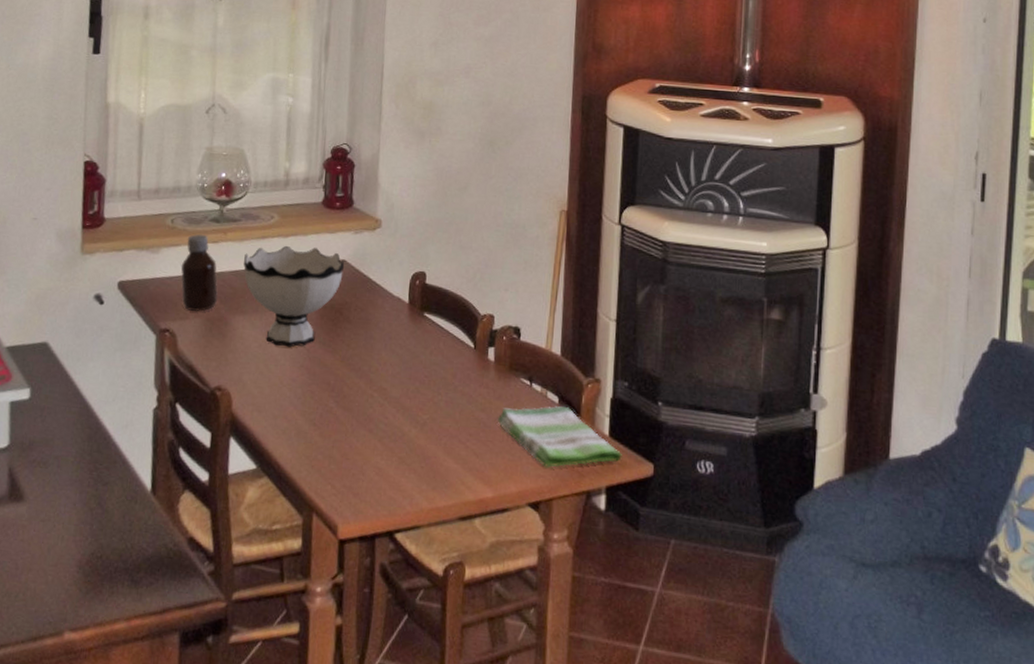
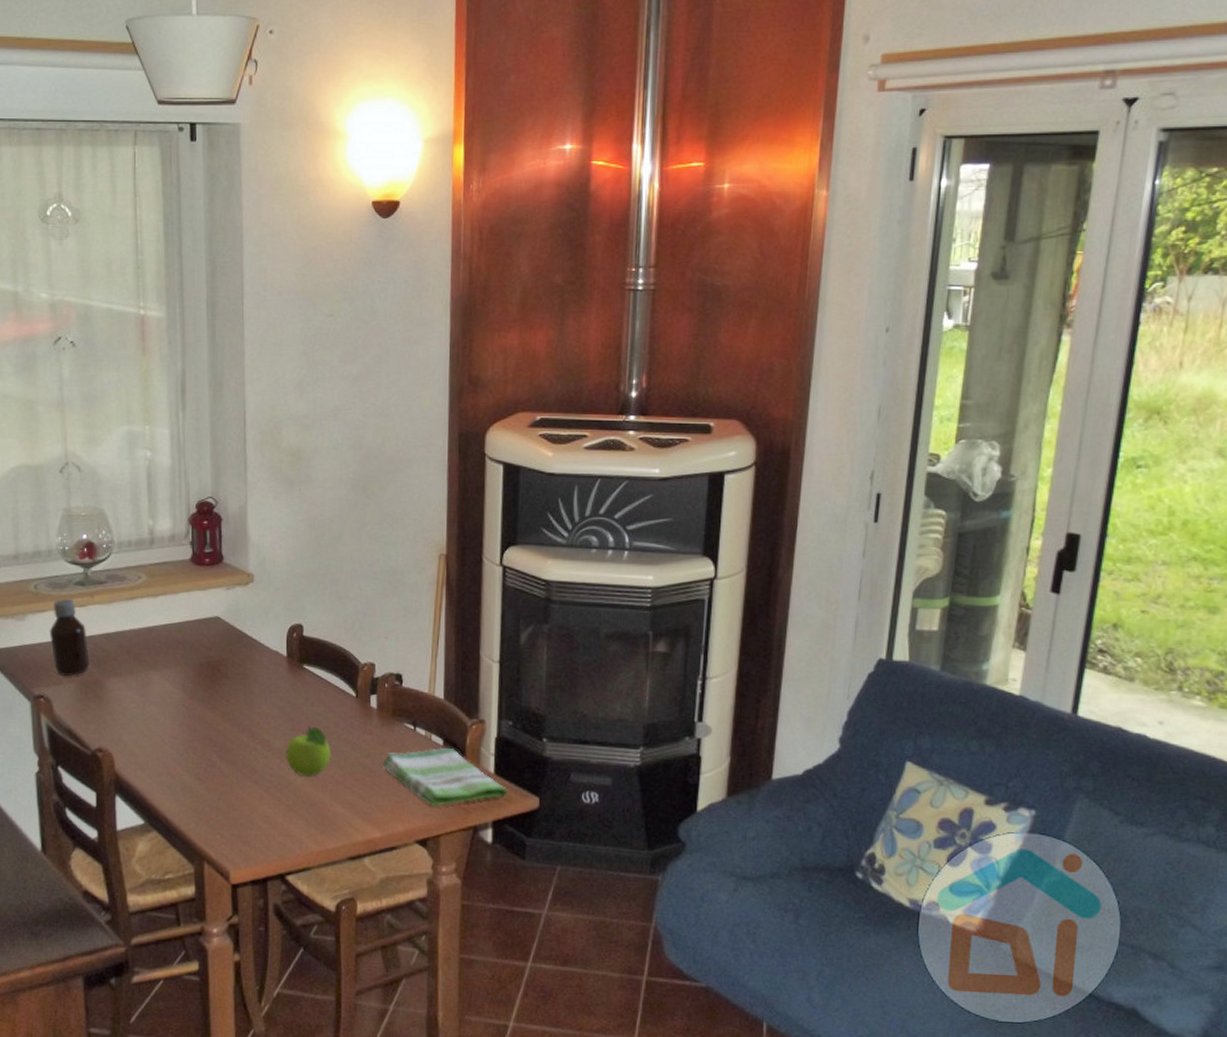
bowl: present [244,245,344,348] -> none [114,605,218,707]
fruit: none [401,376,447,428] -> present [285,726,331,776]

